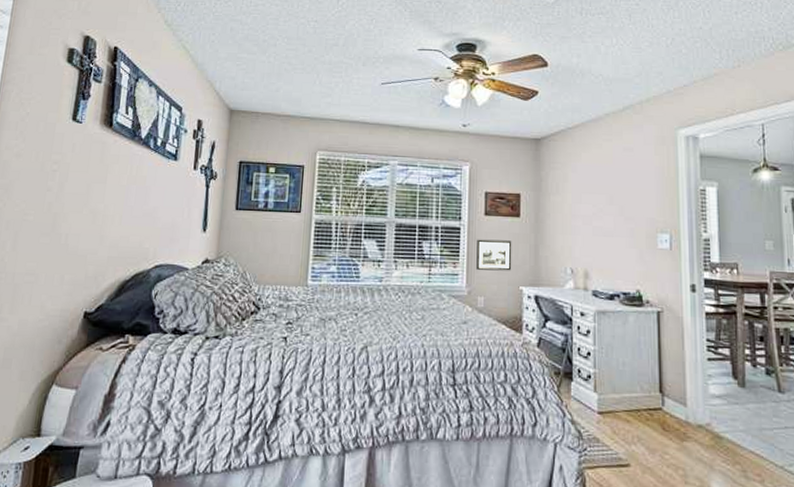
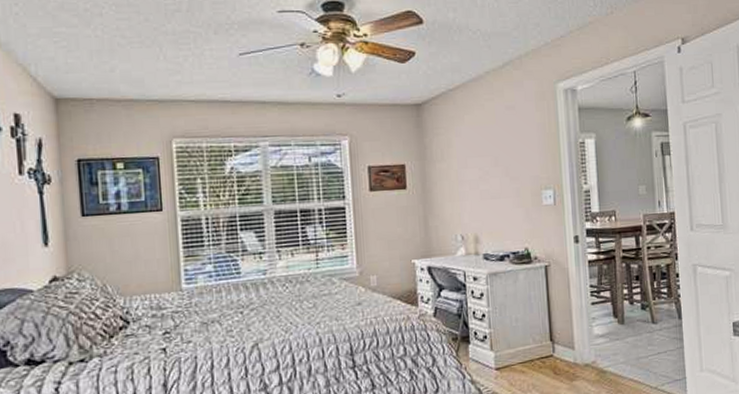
picture frame: present [476,239,512,271] -> none [364,214,402,249]

